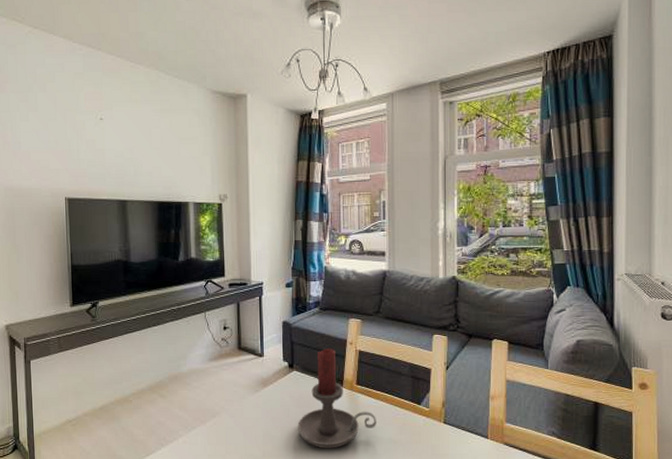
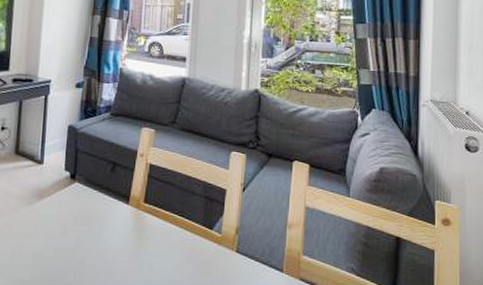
candle holder: present [298,348,376,449] -> none [74,158,163,276]

